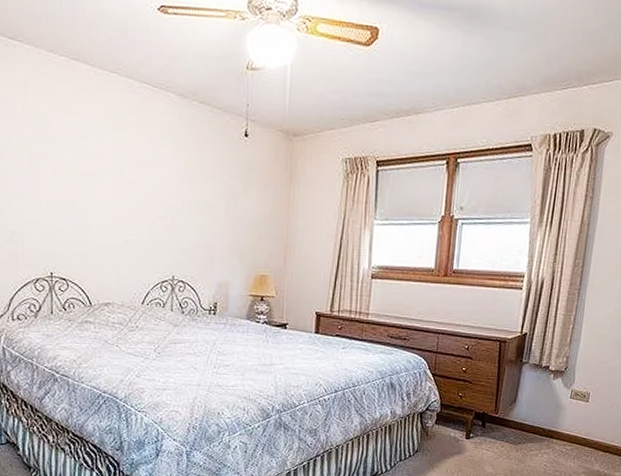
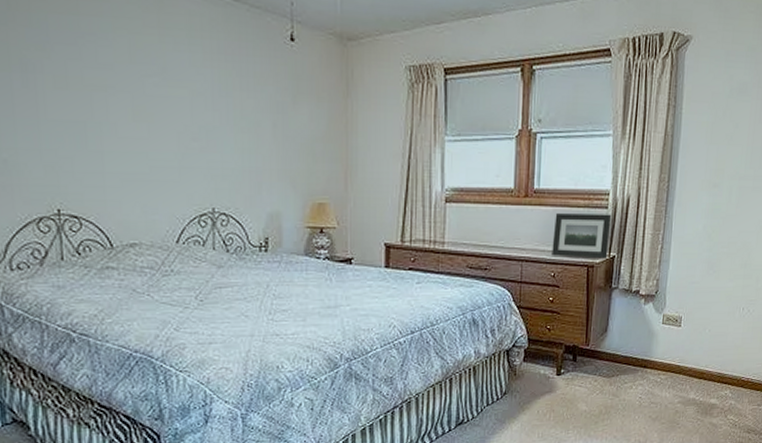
picture frame: none [467,292,526,335] -> present [552,213,612,259]

